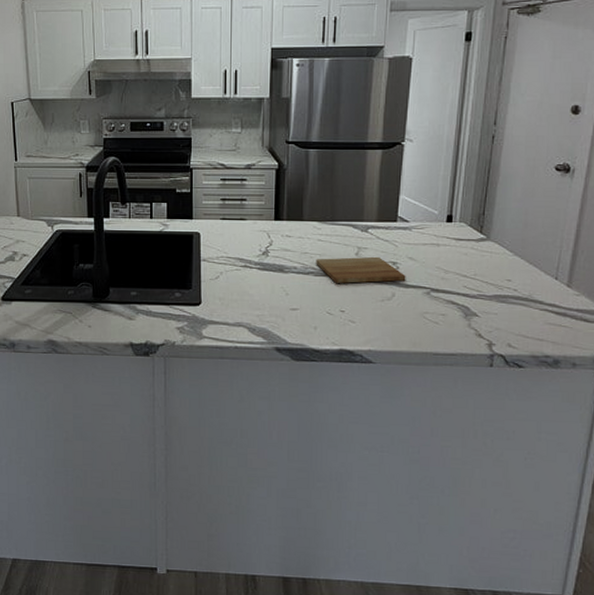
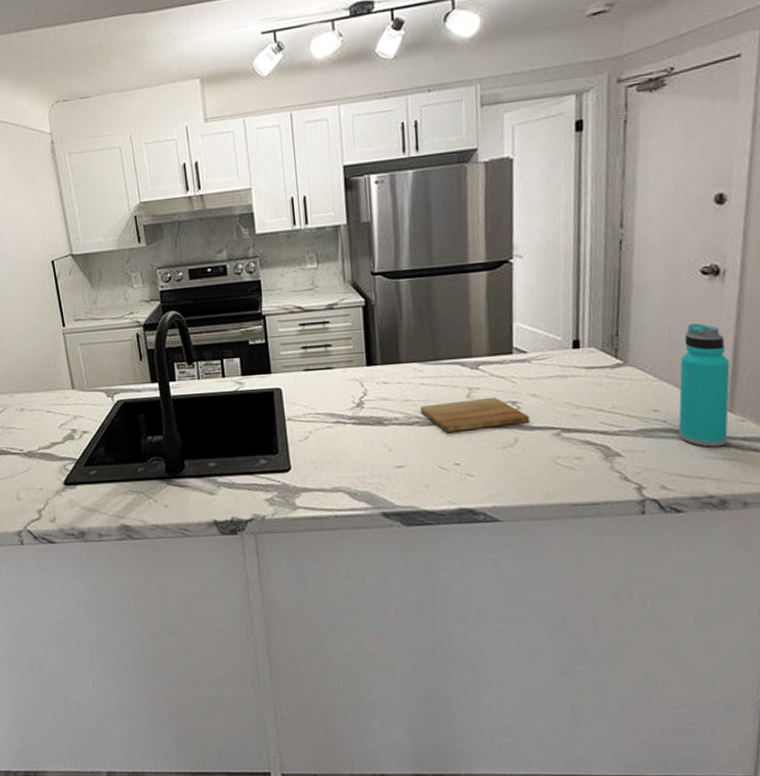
water bottle: none [526,211,572,315] -> present [678,323,730,447]

